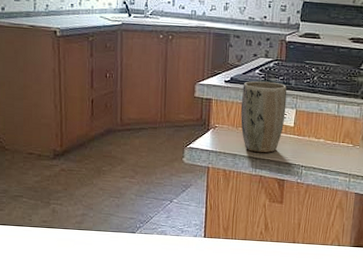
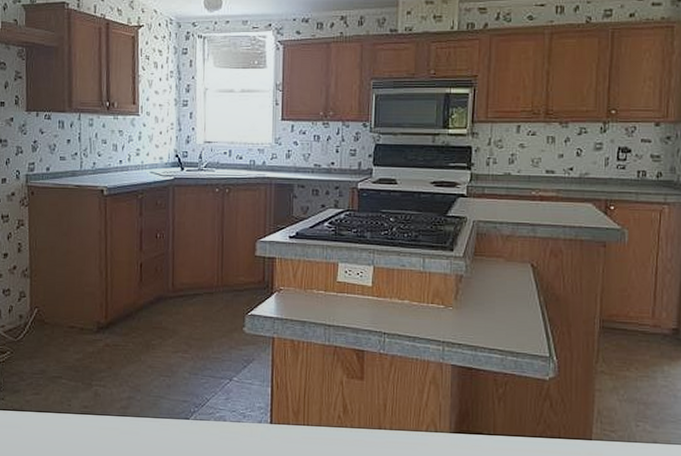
plant pot: present [241,80,287,153] -> none [309,234,362,318]

